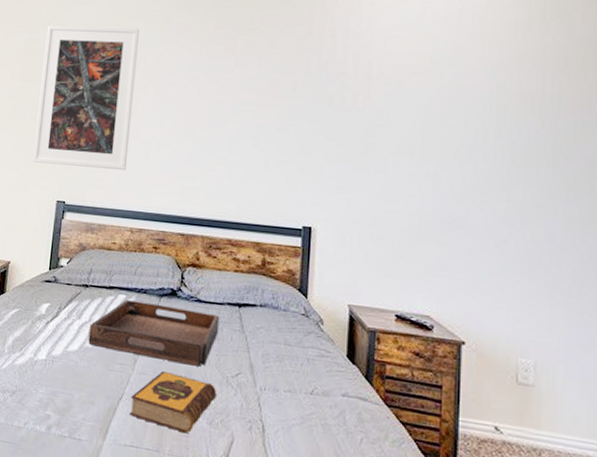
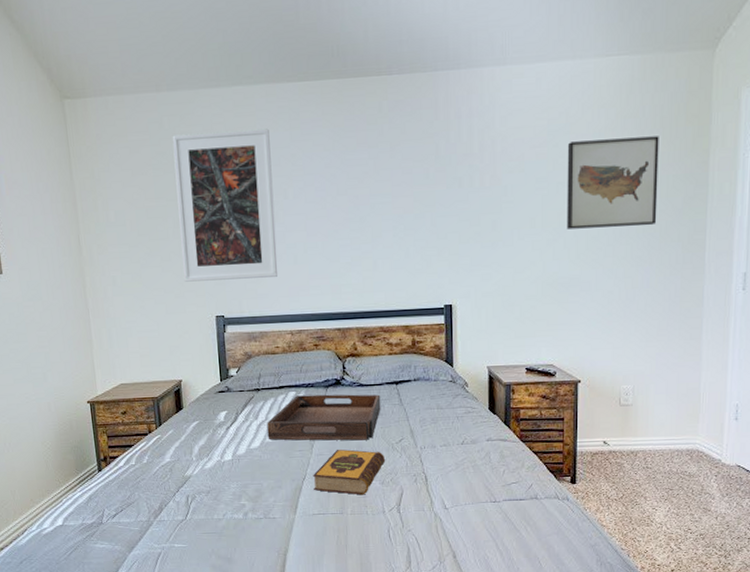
wall art: none [451,73,563,173] -> present [566,136,659,229]

